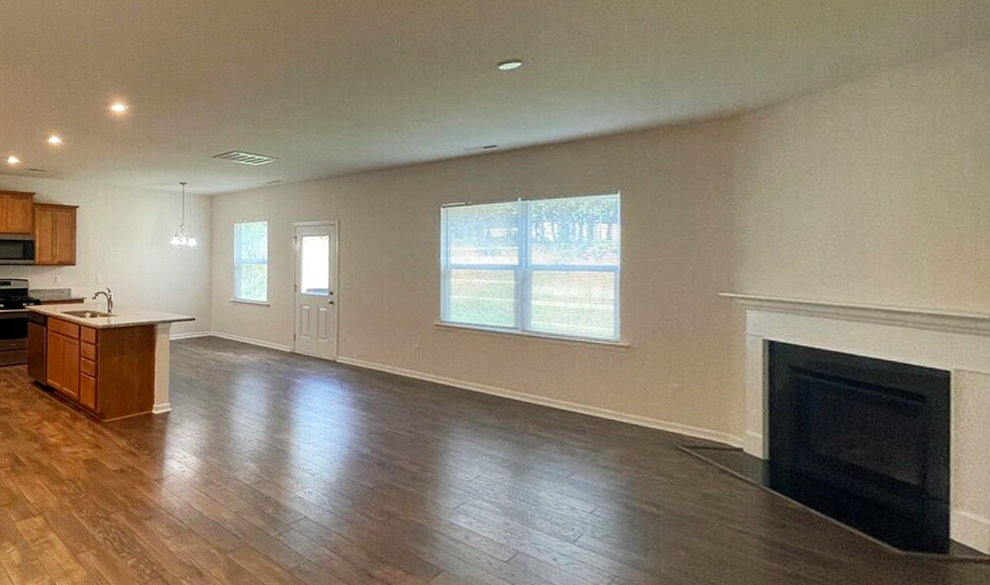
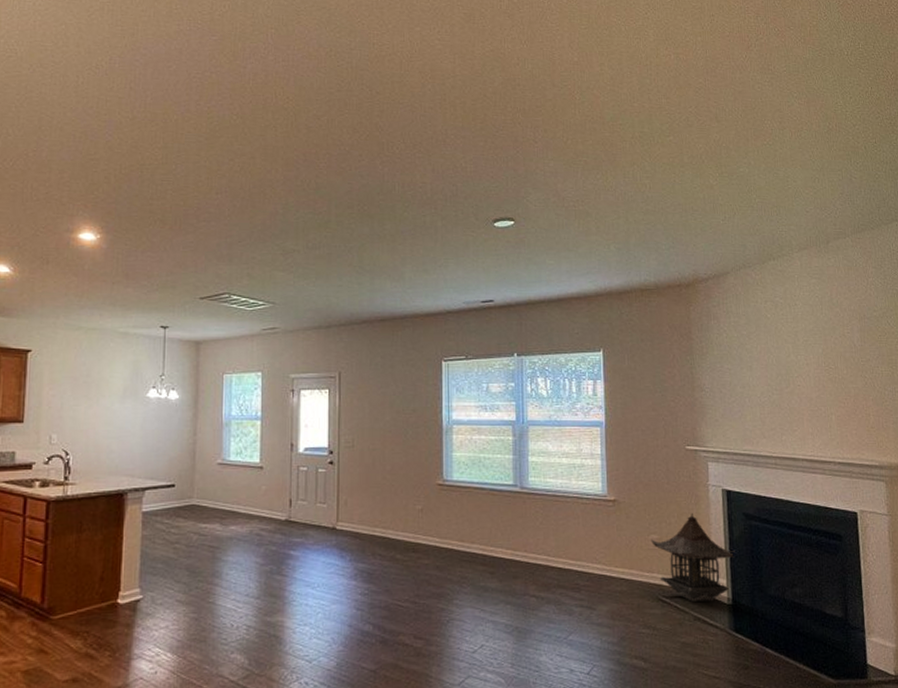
lantern: none [669,362,776,455] -> present [650,512,735,602]

